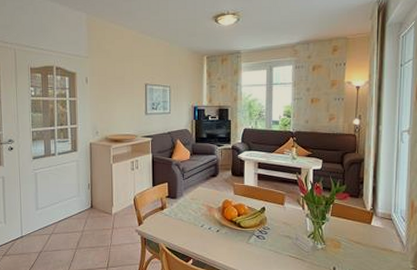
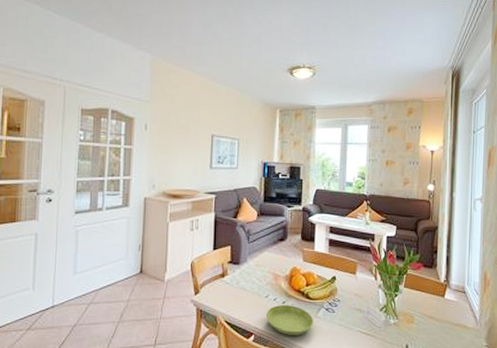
saucer: none [202,233,246,259] -> present [265,305,314,335]

